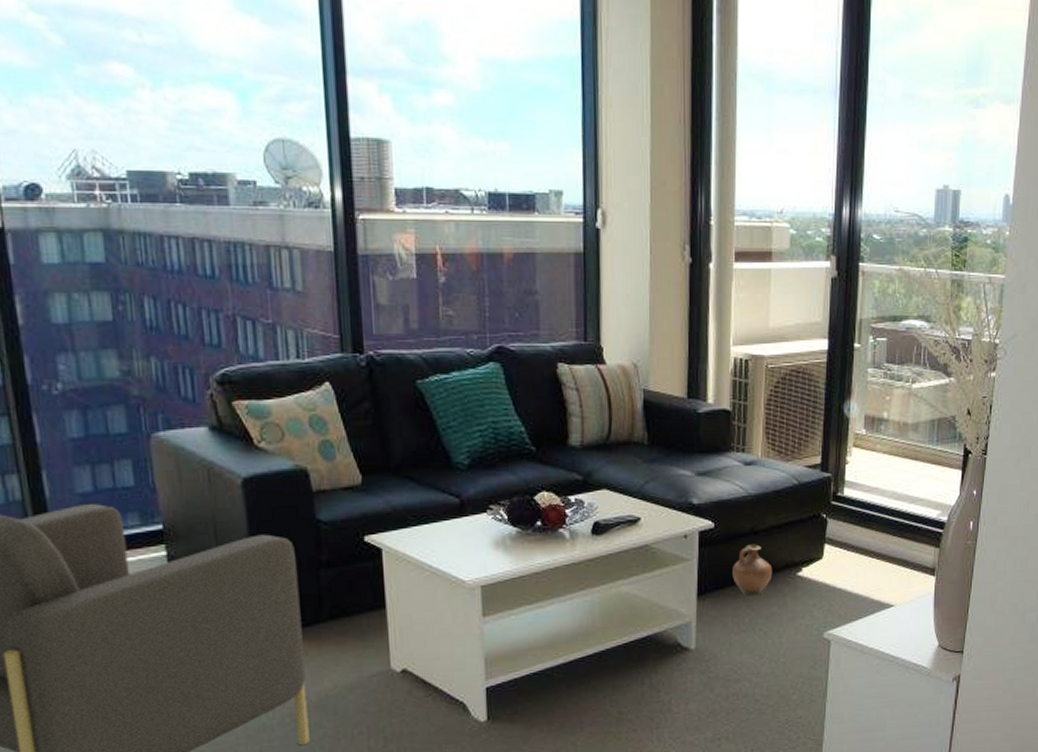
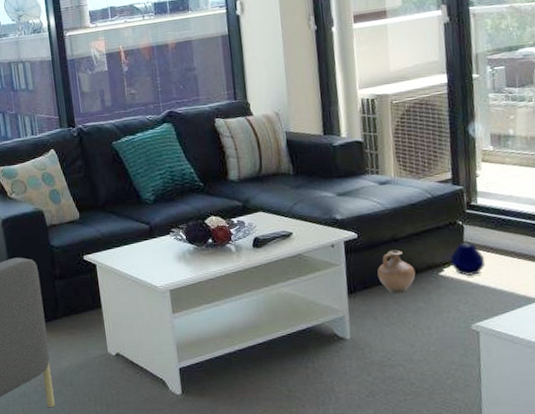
speaker: none [810,539,845,577] -> present [450,243,486,276]

